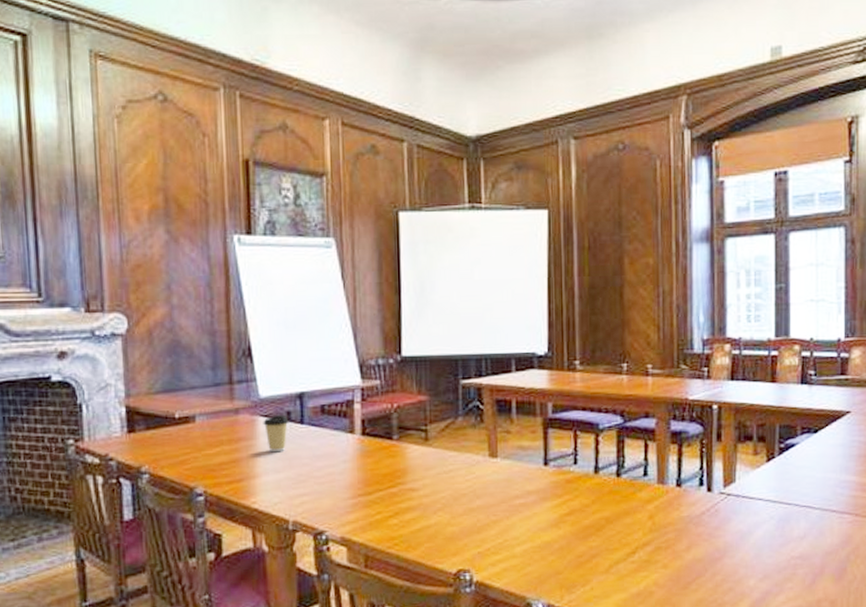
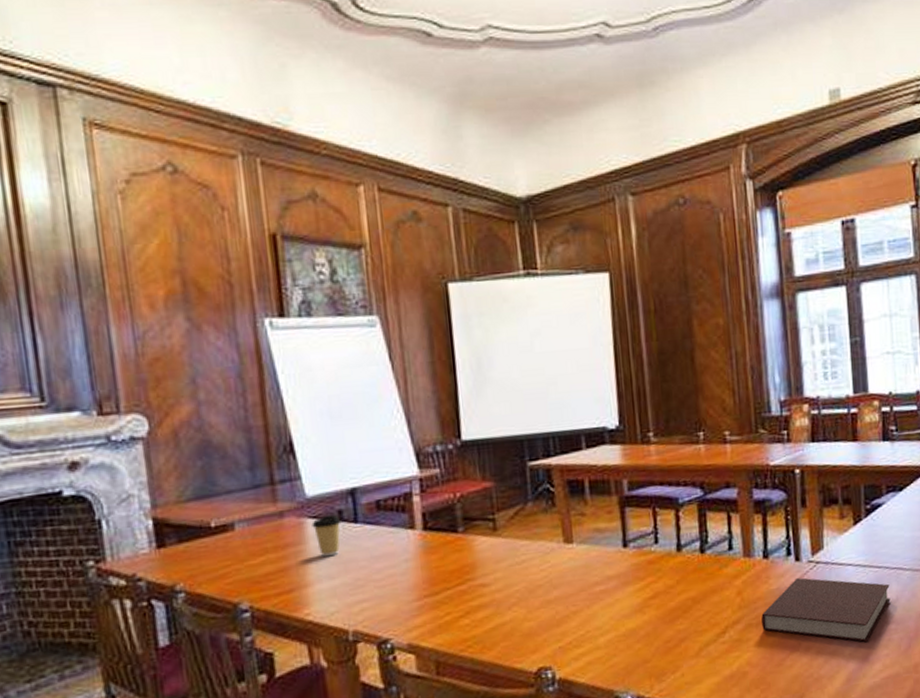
notebook: none [671,508,798,574] -> present [761,577,891,642]

